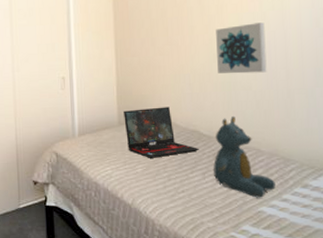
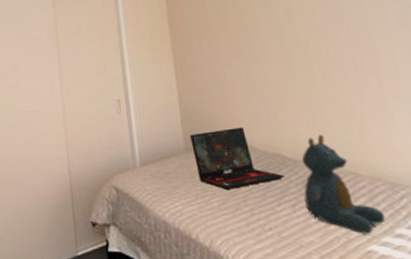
wall art: present [216,22,267,74] -> none [287,24,354,86]

